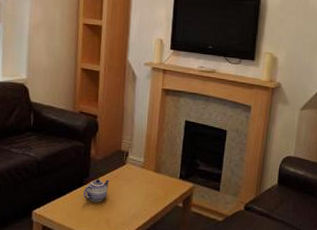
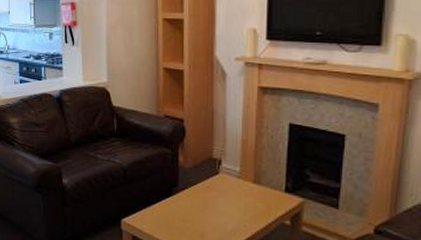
teapot: present [83,179,110,202] -> none [173,189,202,214]

